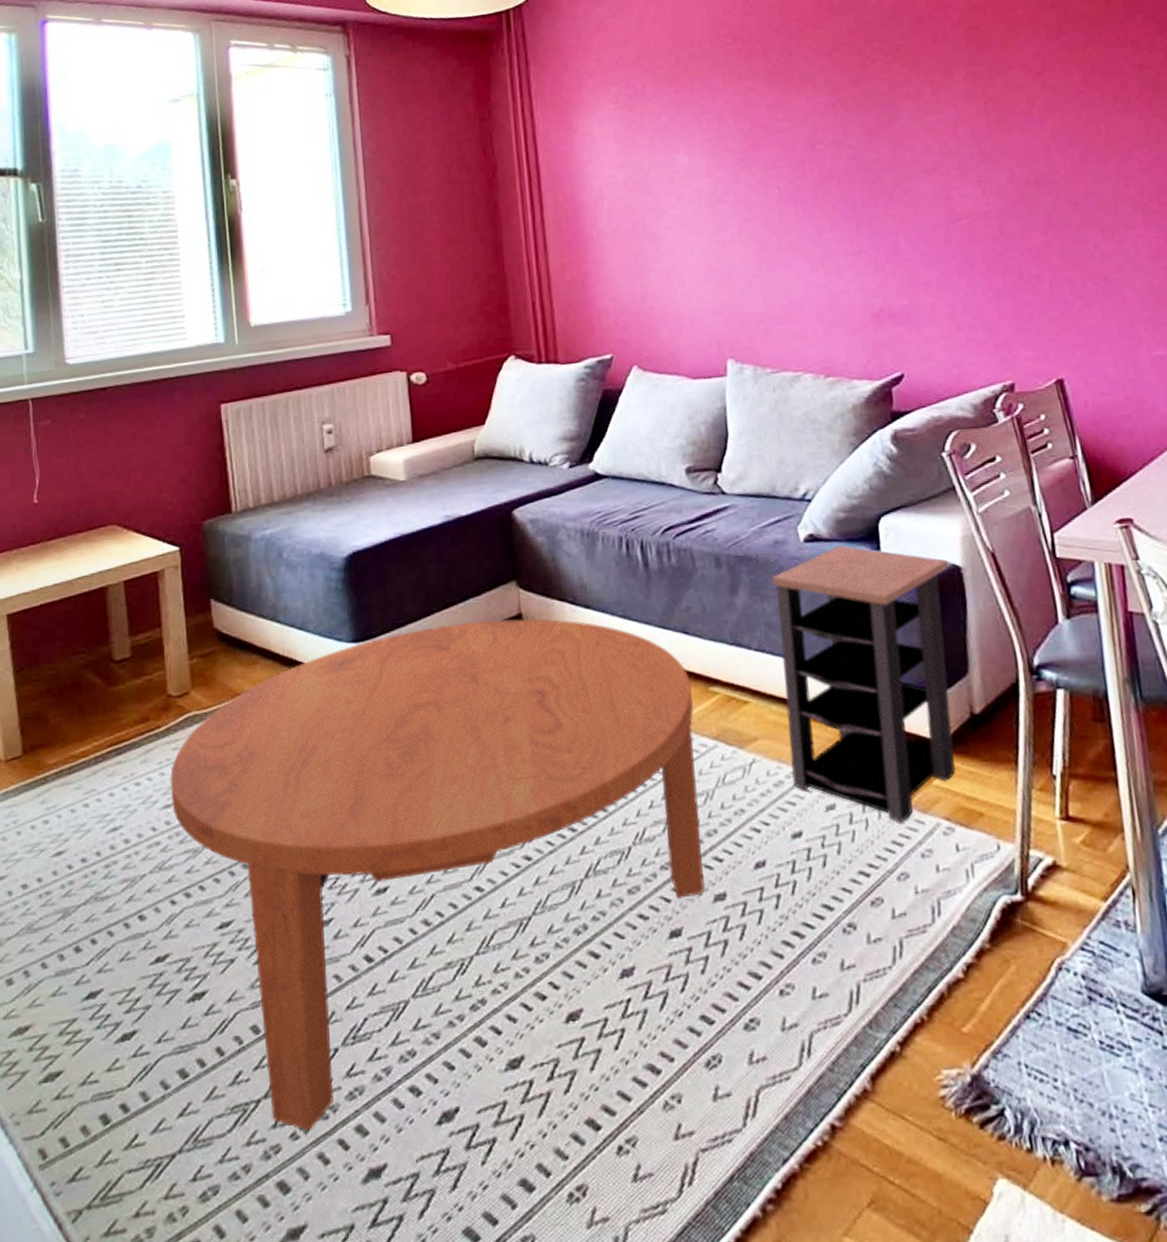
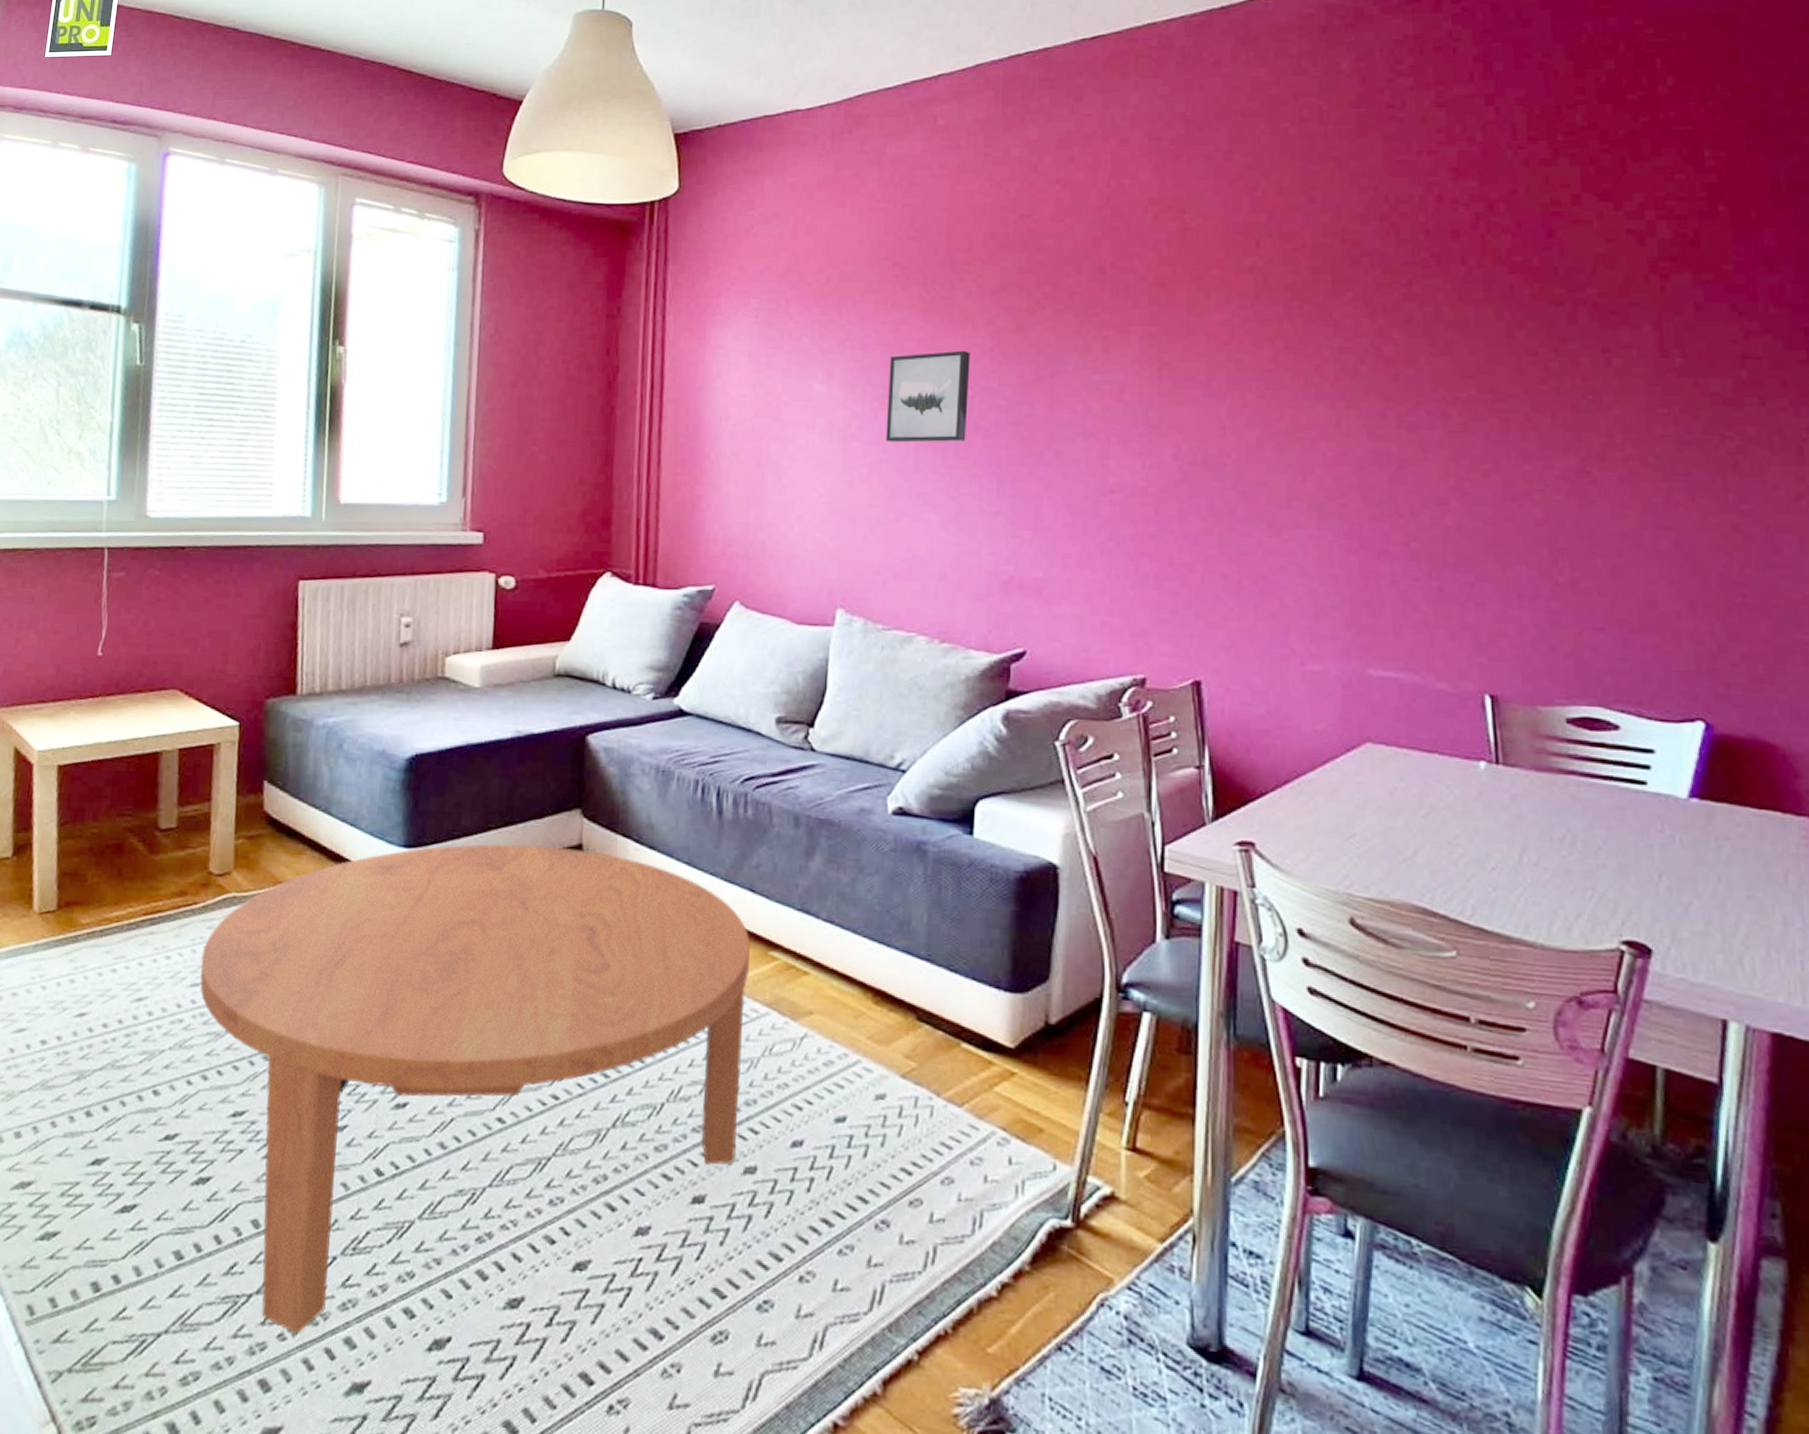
wall art: none [743,109,822,201] -> present [885,350,971,443]
side table: present [771,545,956,823] -> none [843,824,1044,1125]

